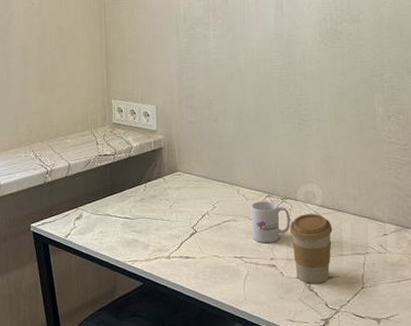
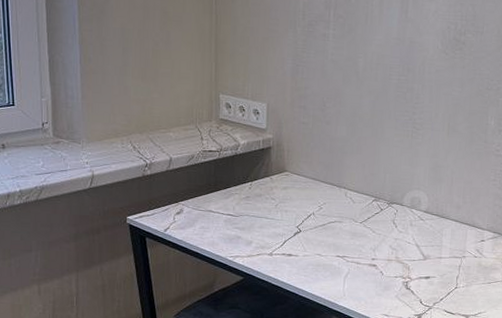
mug: present [250,201,290,244] -> none [356,204,395,245]
coffee cup: present [289,213,333,283] -> none [392,218,434,283]

